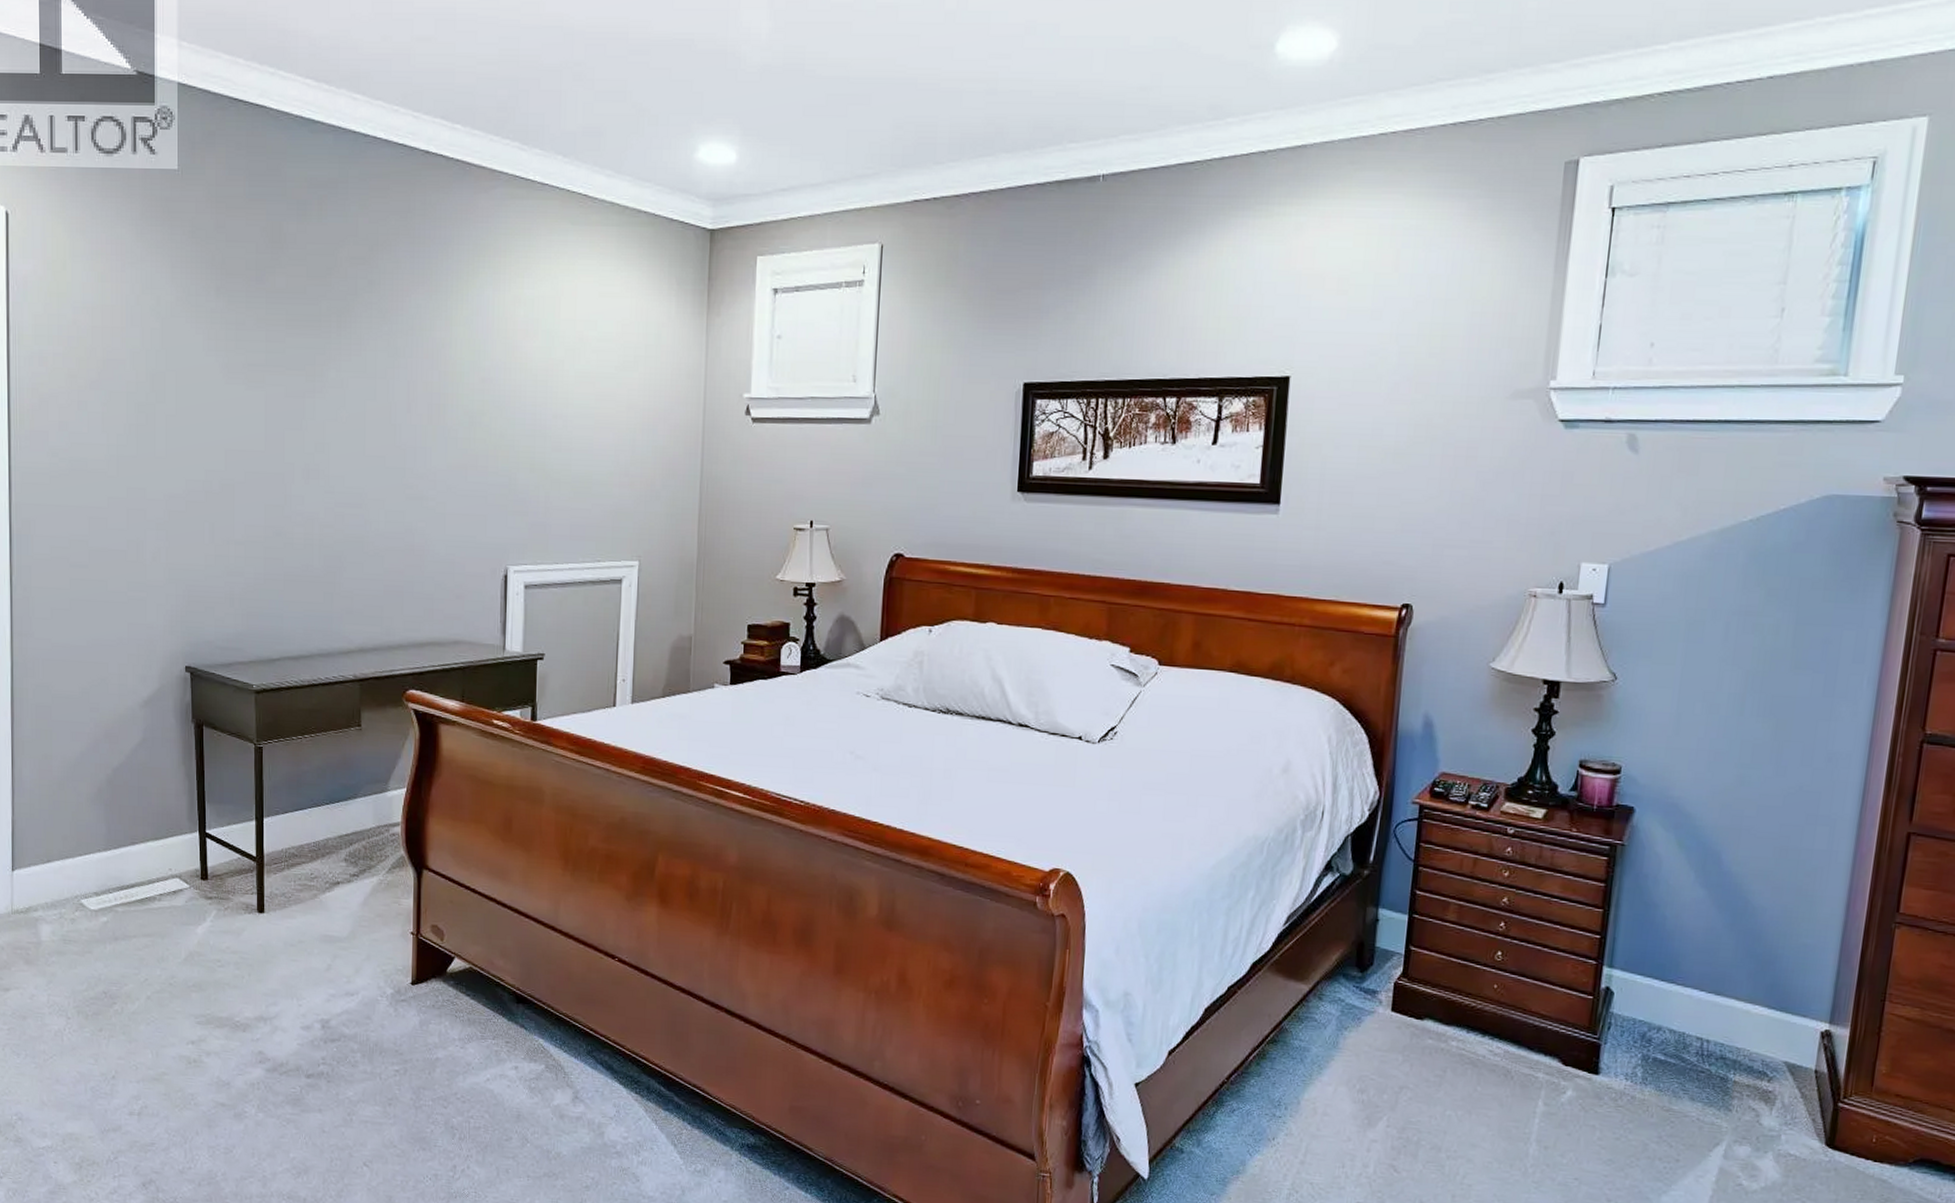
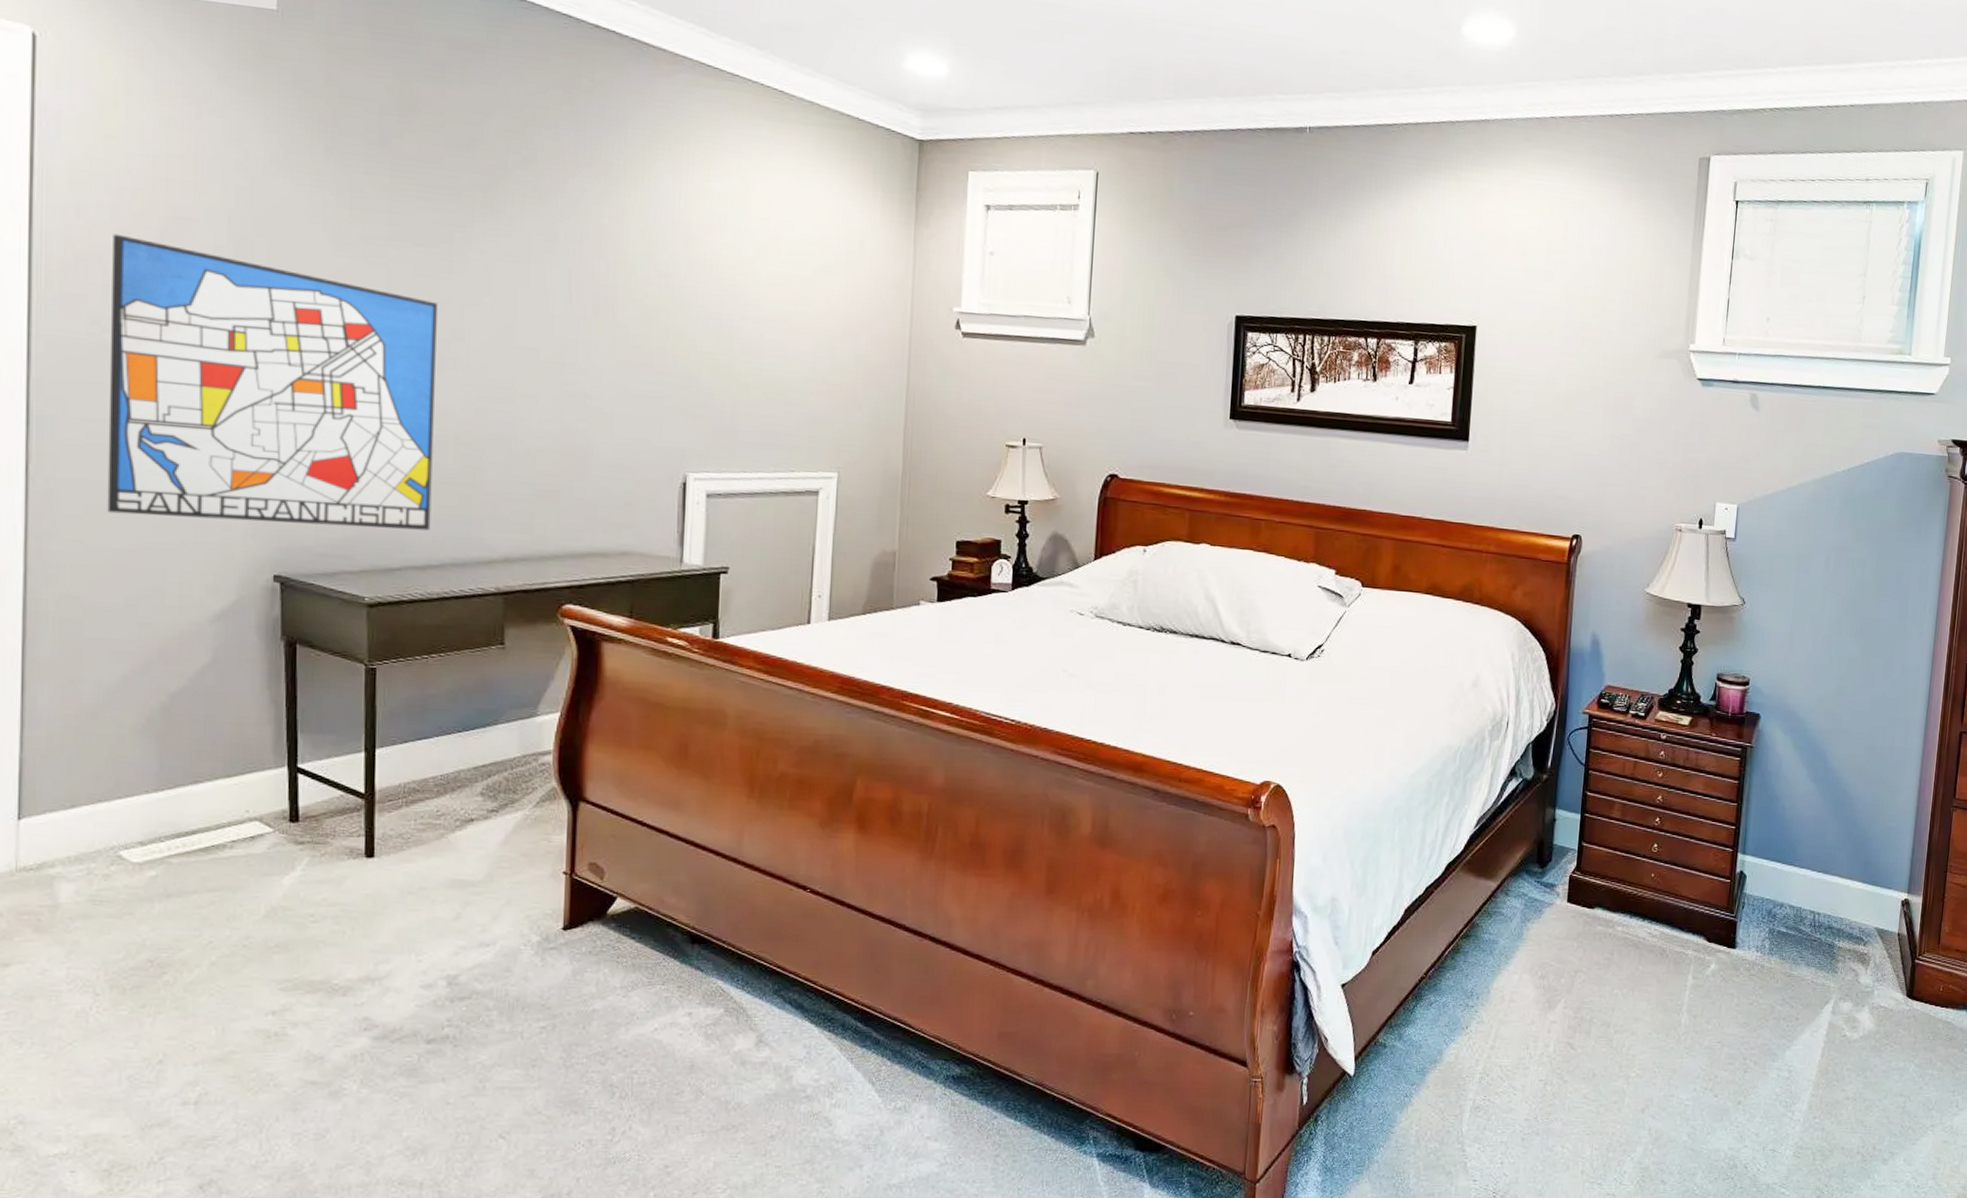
wall art: none [65,377,304,625] -> present [107,233,437,531]

